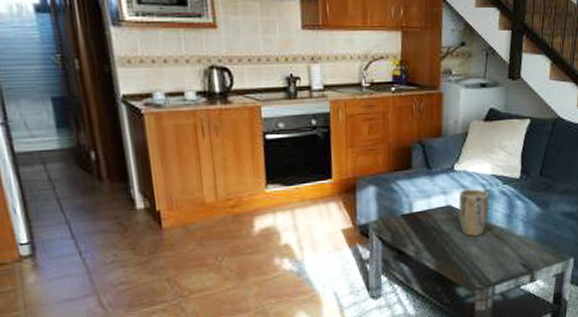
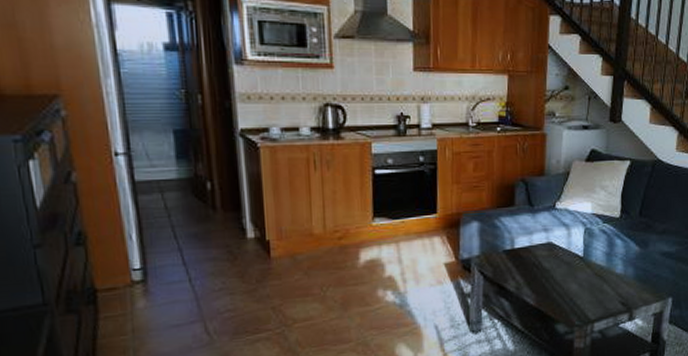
plant pot: present [458,188,489,236] -> none [559,226,590,273]

